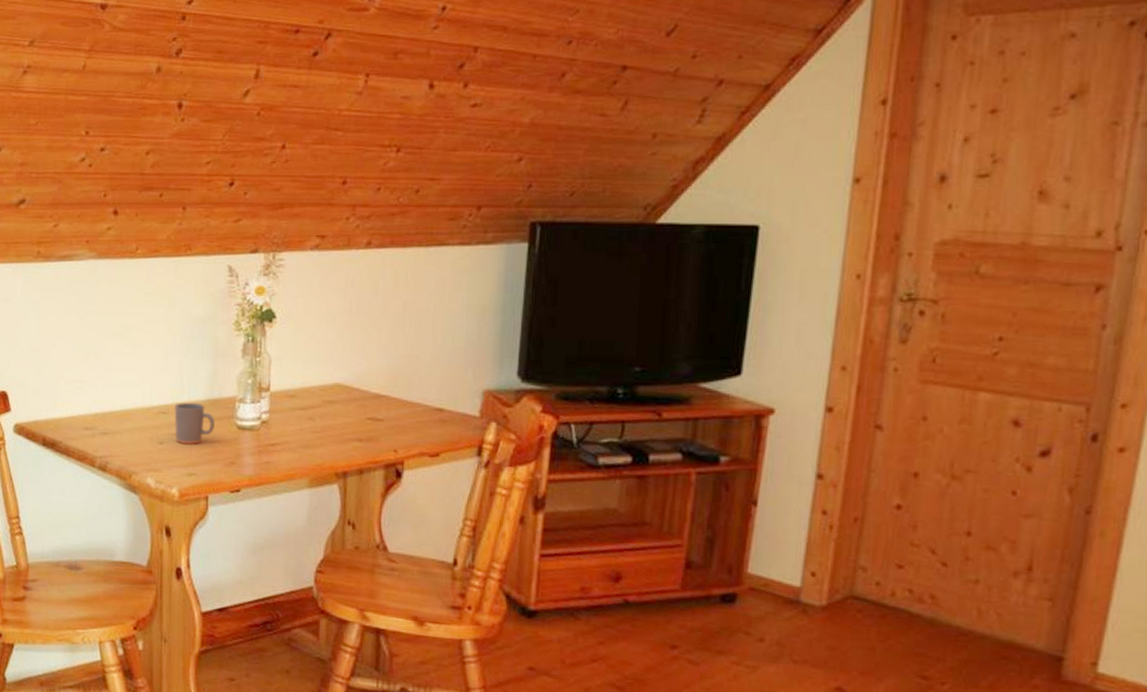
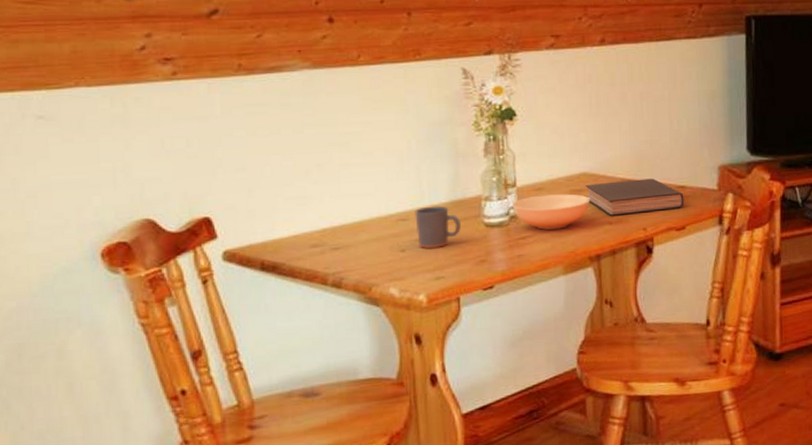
bowl: none [264,402,342,440] -> present [512,193,591,230]
book: none [338,396,441,433] -> present [585,178,684,216]

